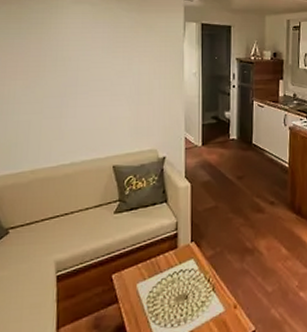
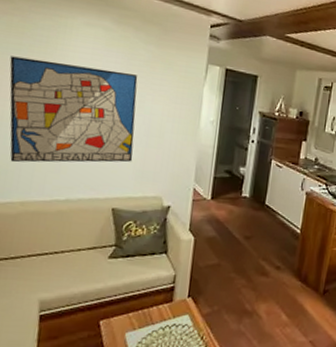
wall art: none [11,39,127,135] -> present [9,56,138,163]

